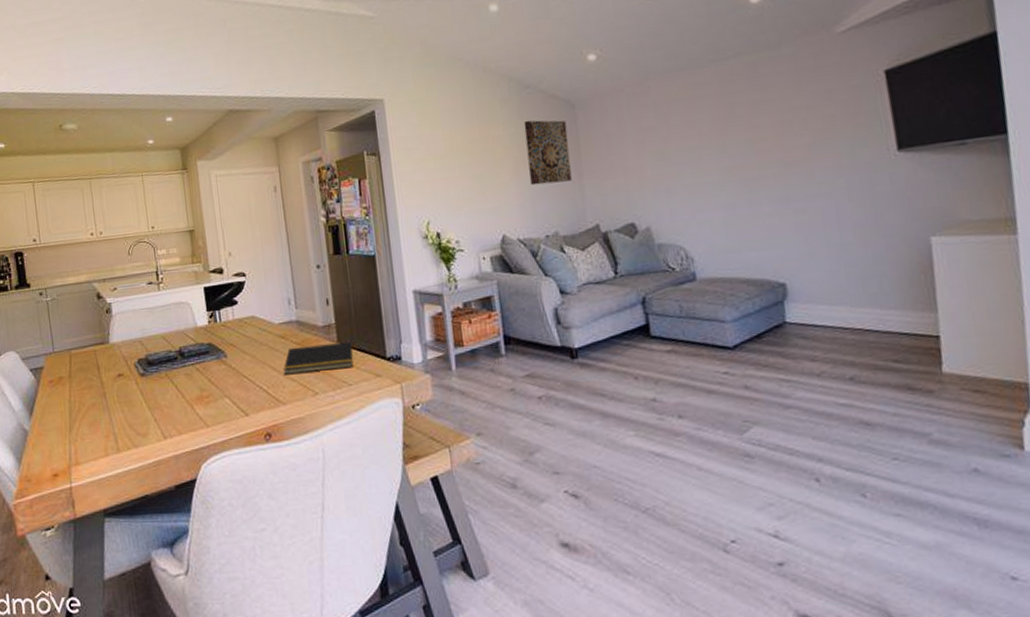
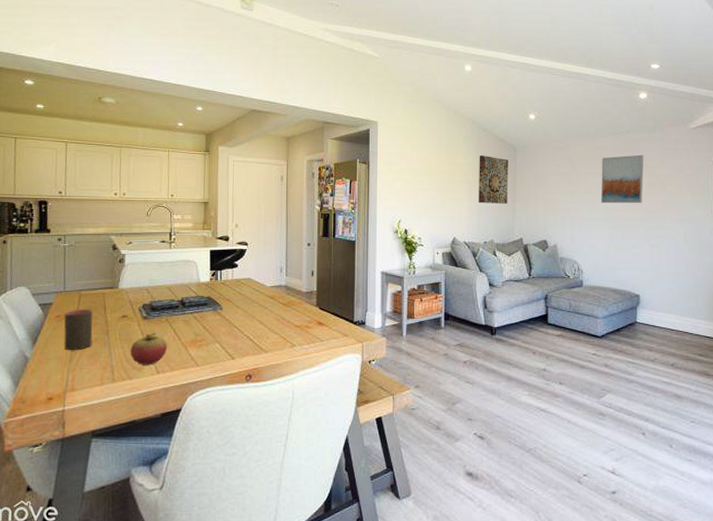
cup: none [56,370,90,419] -> present [64,309,93,350]
fruit: none [131,390,172,430] -> present [130,332,168,365]
notepad: present [283,342,354,374] -> none [269,307,328,328]
wall art: none [702,83,774,162] -> present [600,155,644,204]

